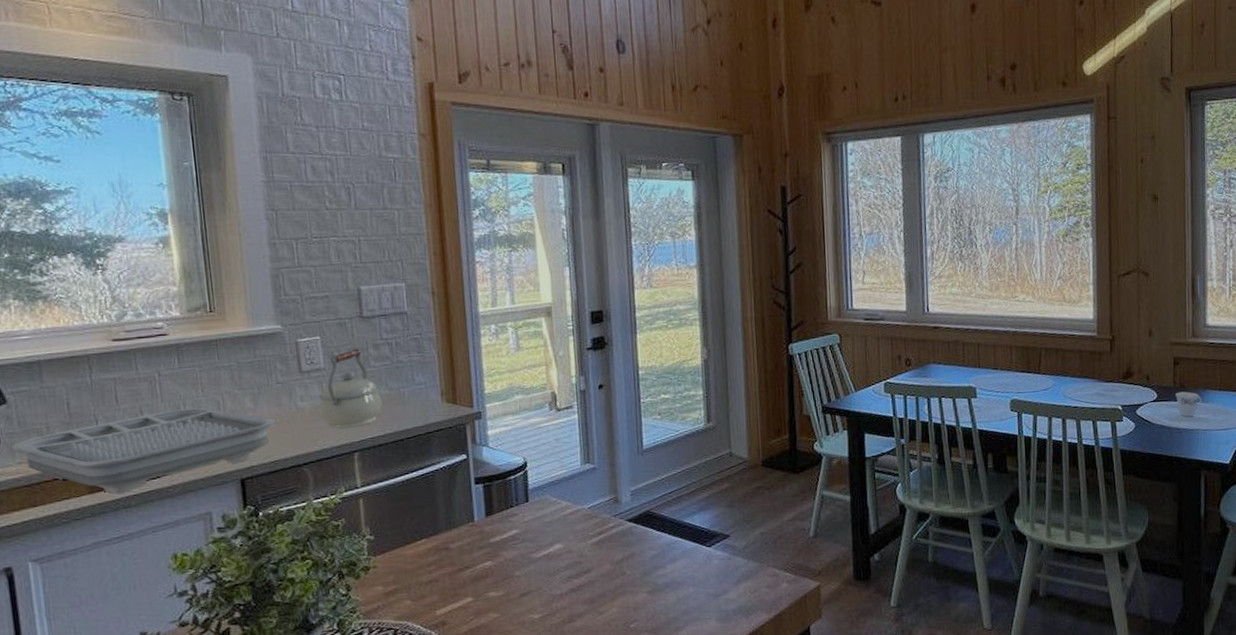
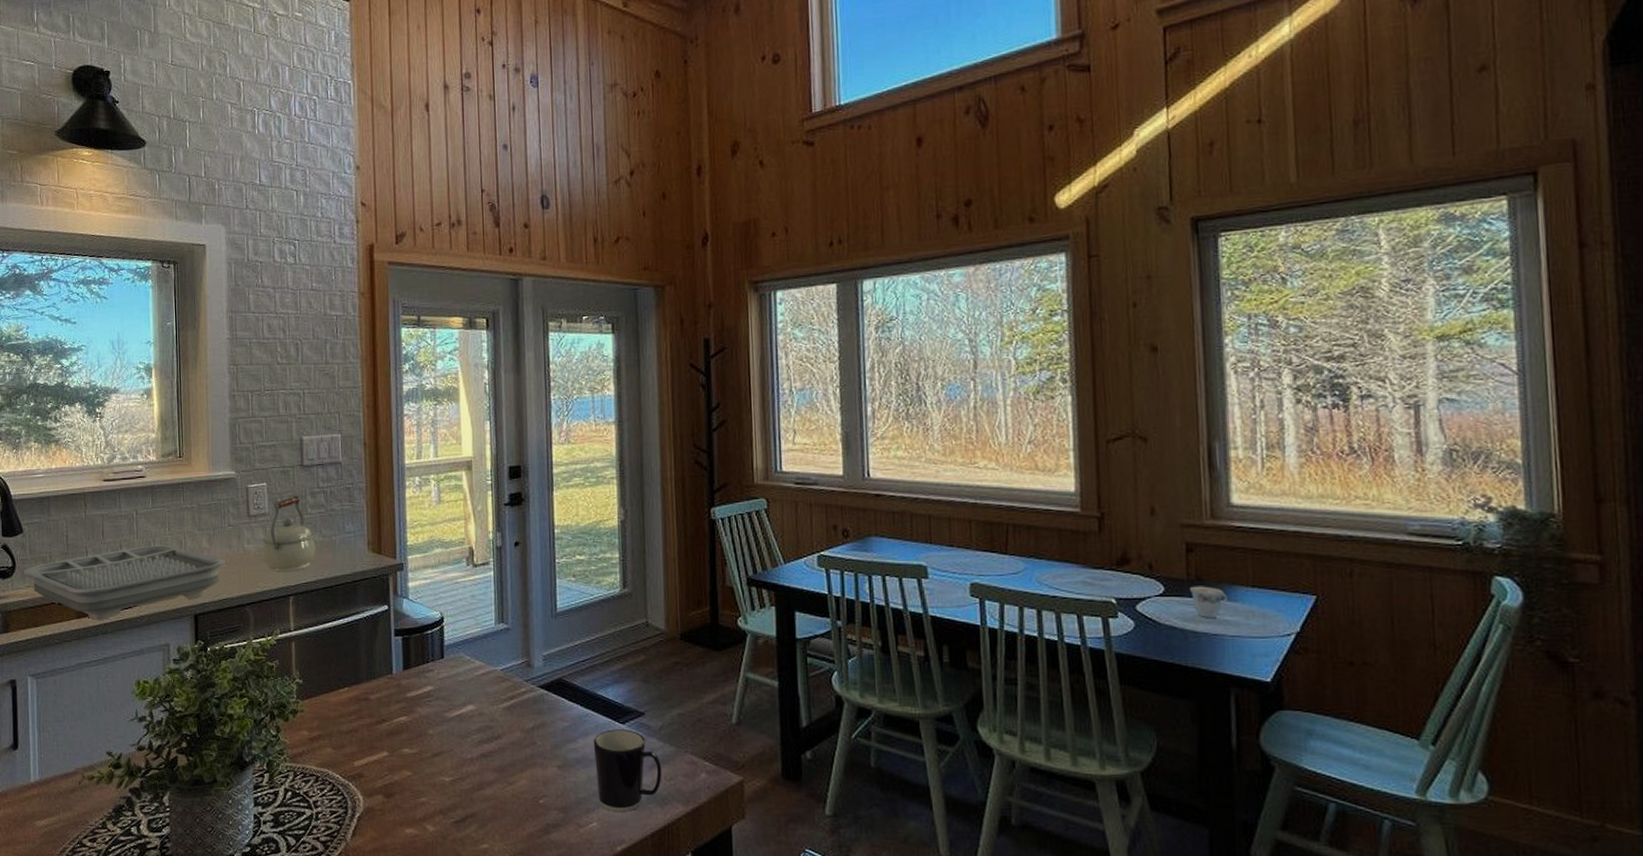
mug: none [681,551,747,627] -> present [593,729,662,813]

